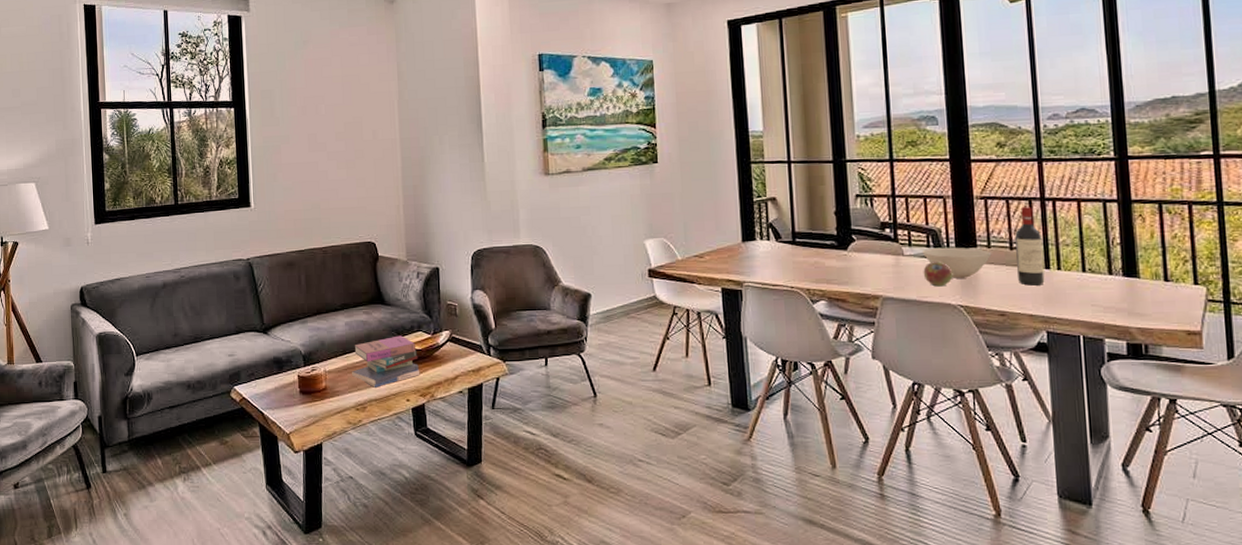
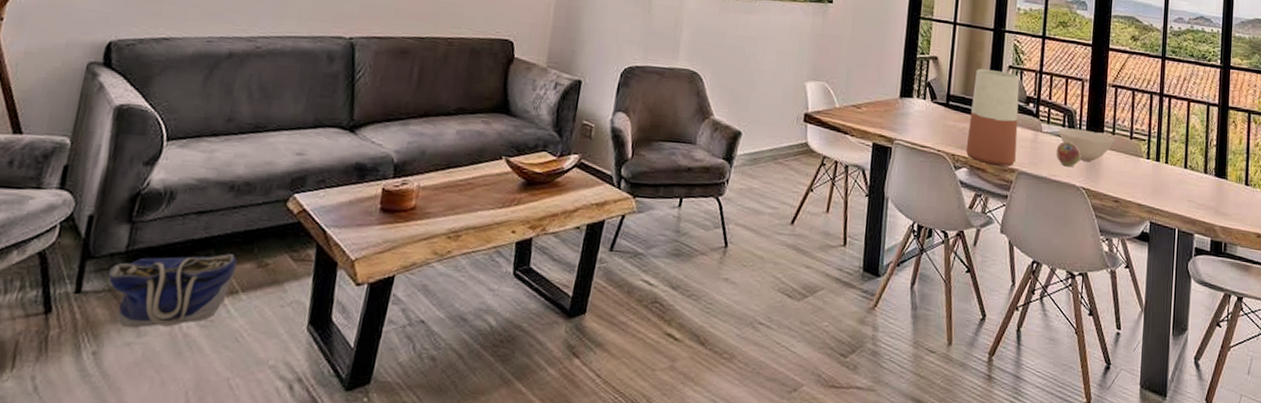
tote bag: none [121,436,206,494] -> present [109,254,238,327]
books: present [352,335,420,388] -> none [451,153,537,213]
vase: none [820,201,878,294] -> present [965,68,1020,166]
wine bottle: present [1015,207,1045,286] -> none [1132,100,1157,176]

